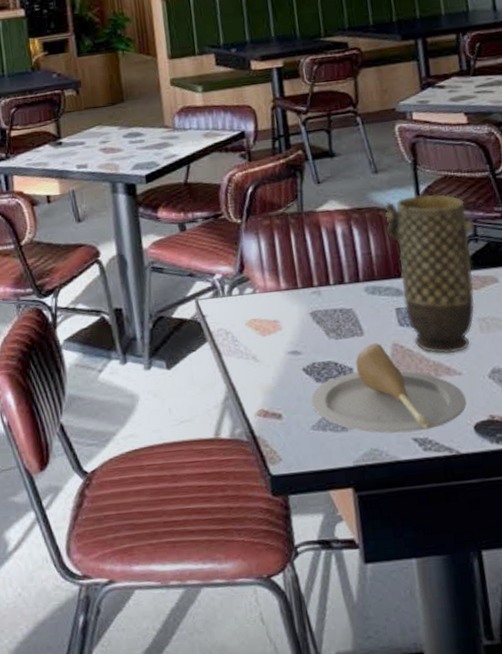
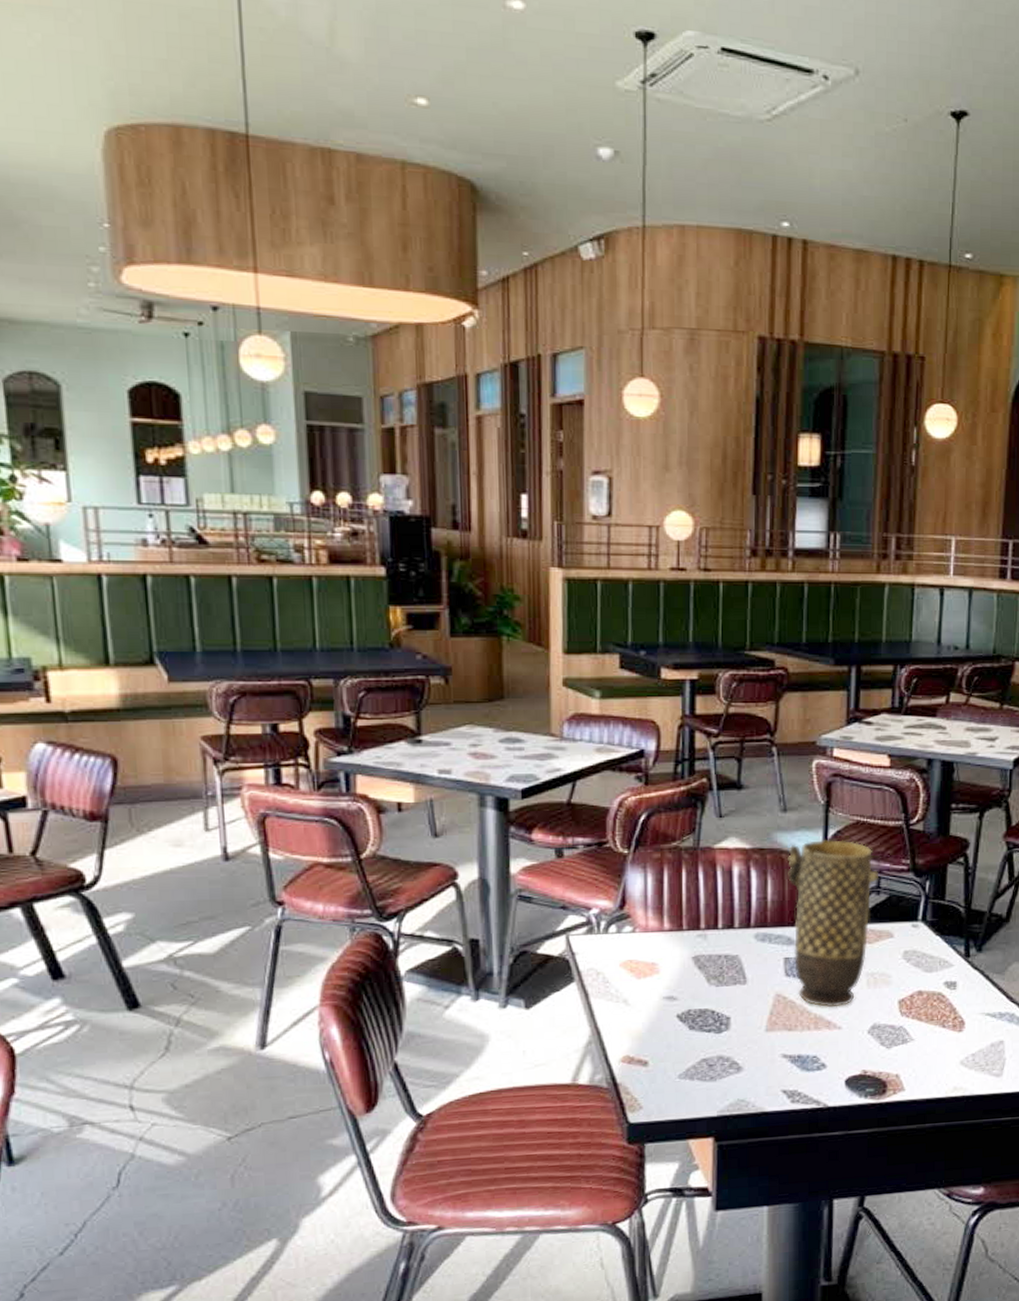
plate: present [310,343,466,434] -> none [681,992,841,1085]

